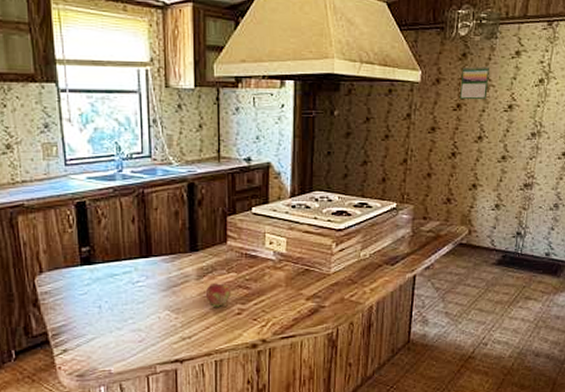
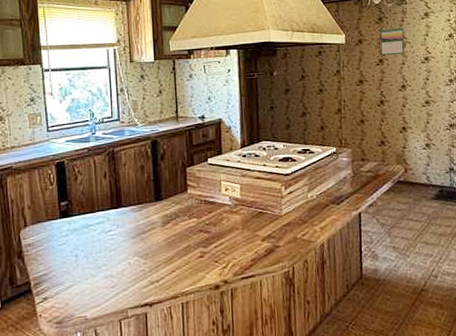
fruit: present [206,283,230,307] -> none [171,229,193,251]

